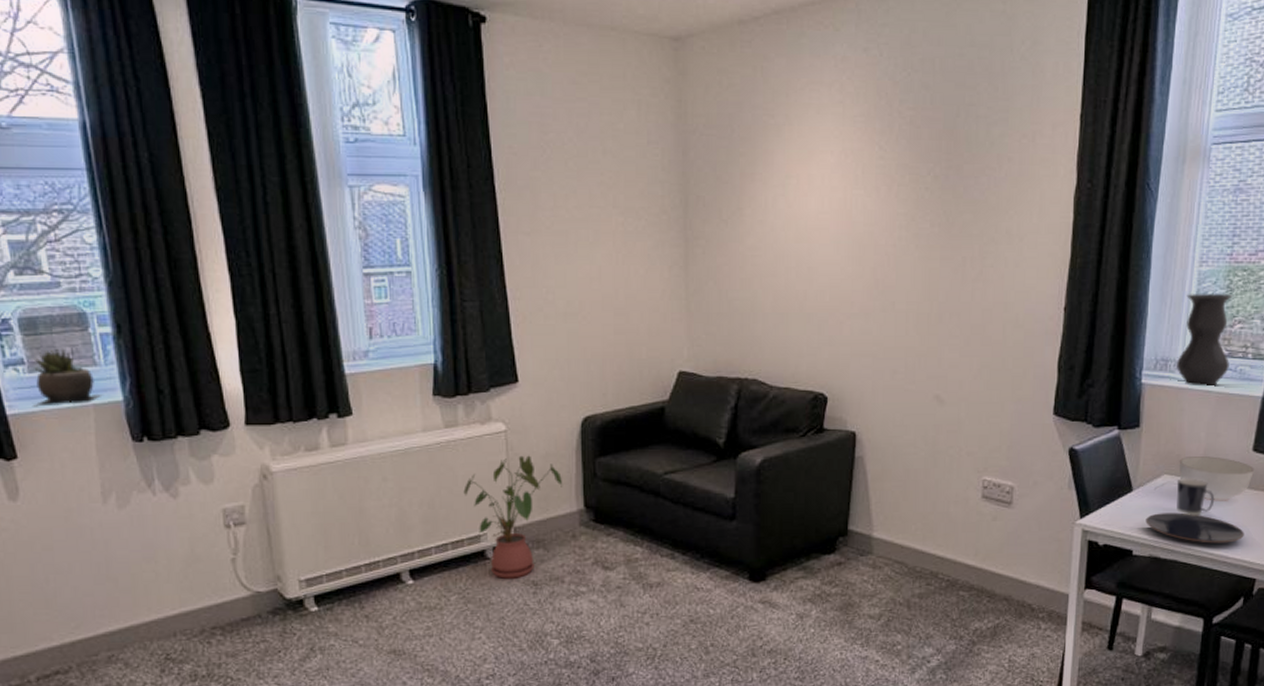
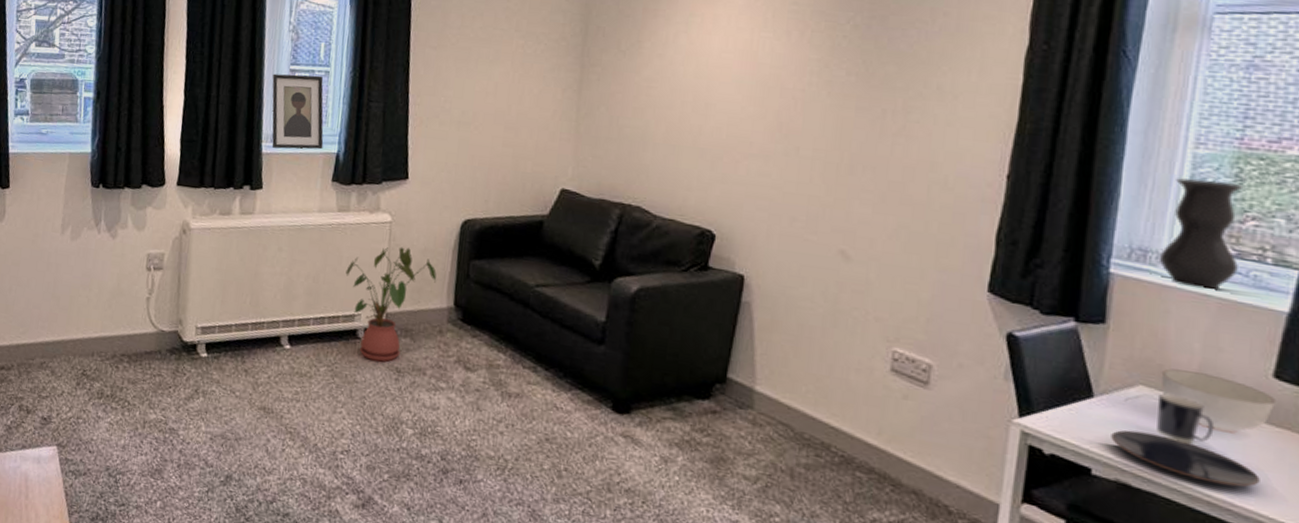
succulent plant: present [32,348,103,407] -> none [27,105,77,152]
picture frame: none [343,277,417,367] -> present [272,73,324,150]

